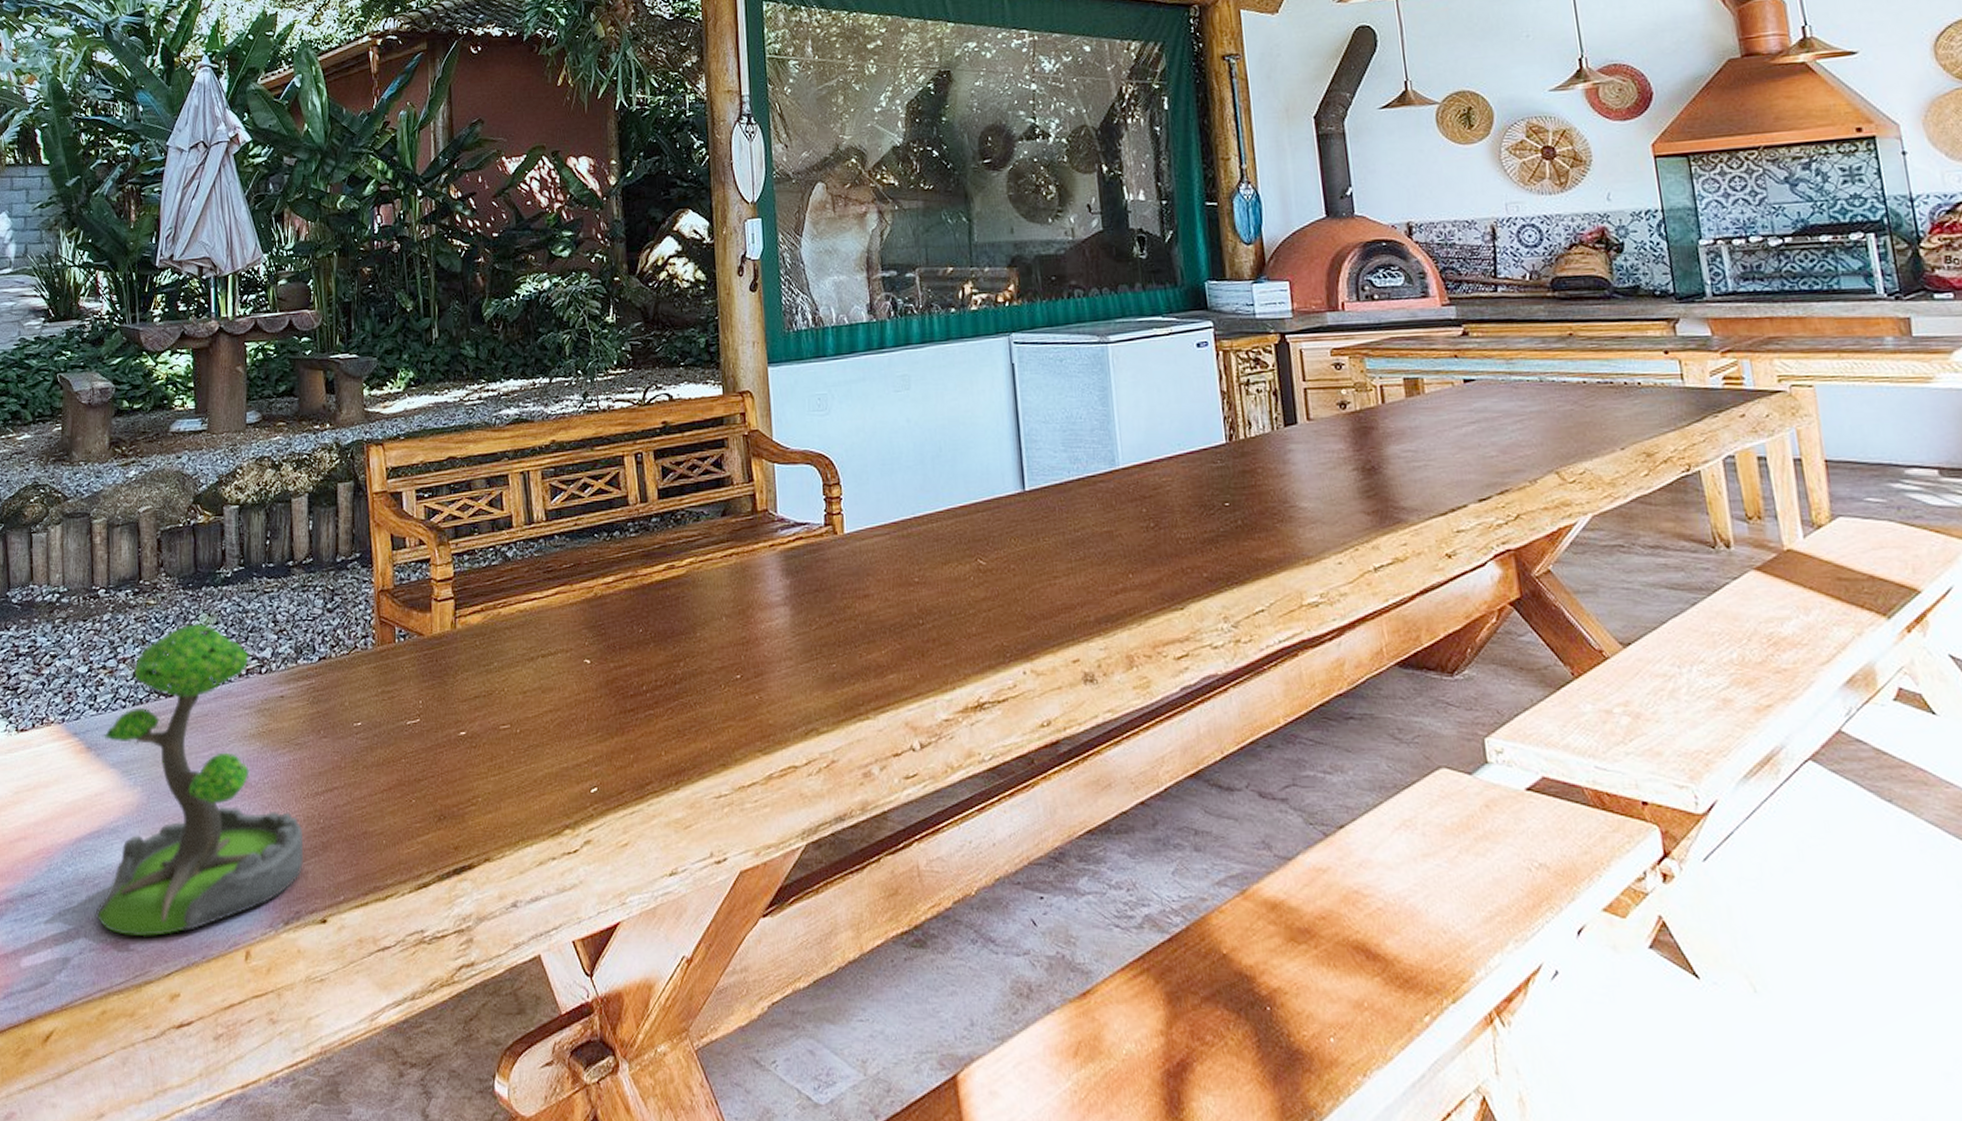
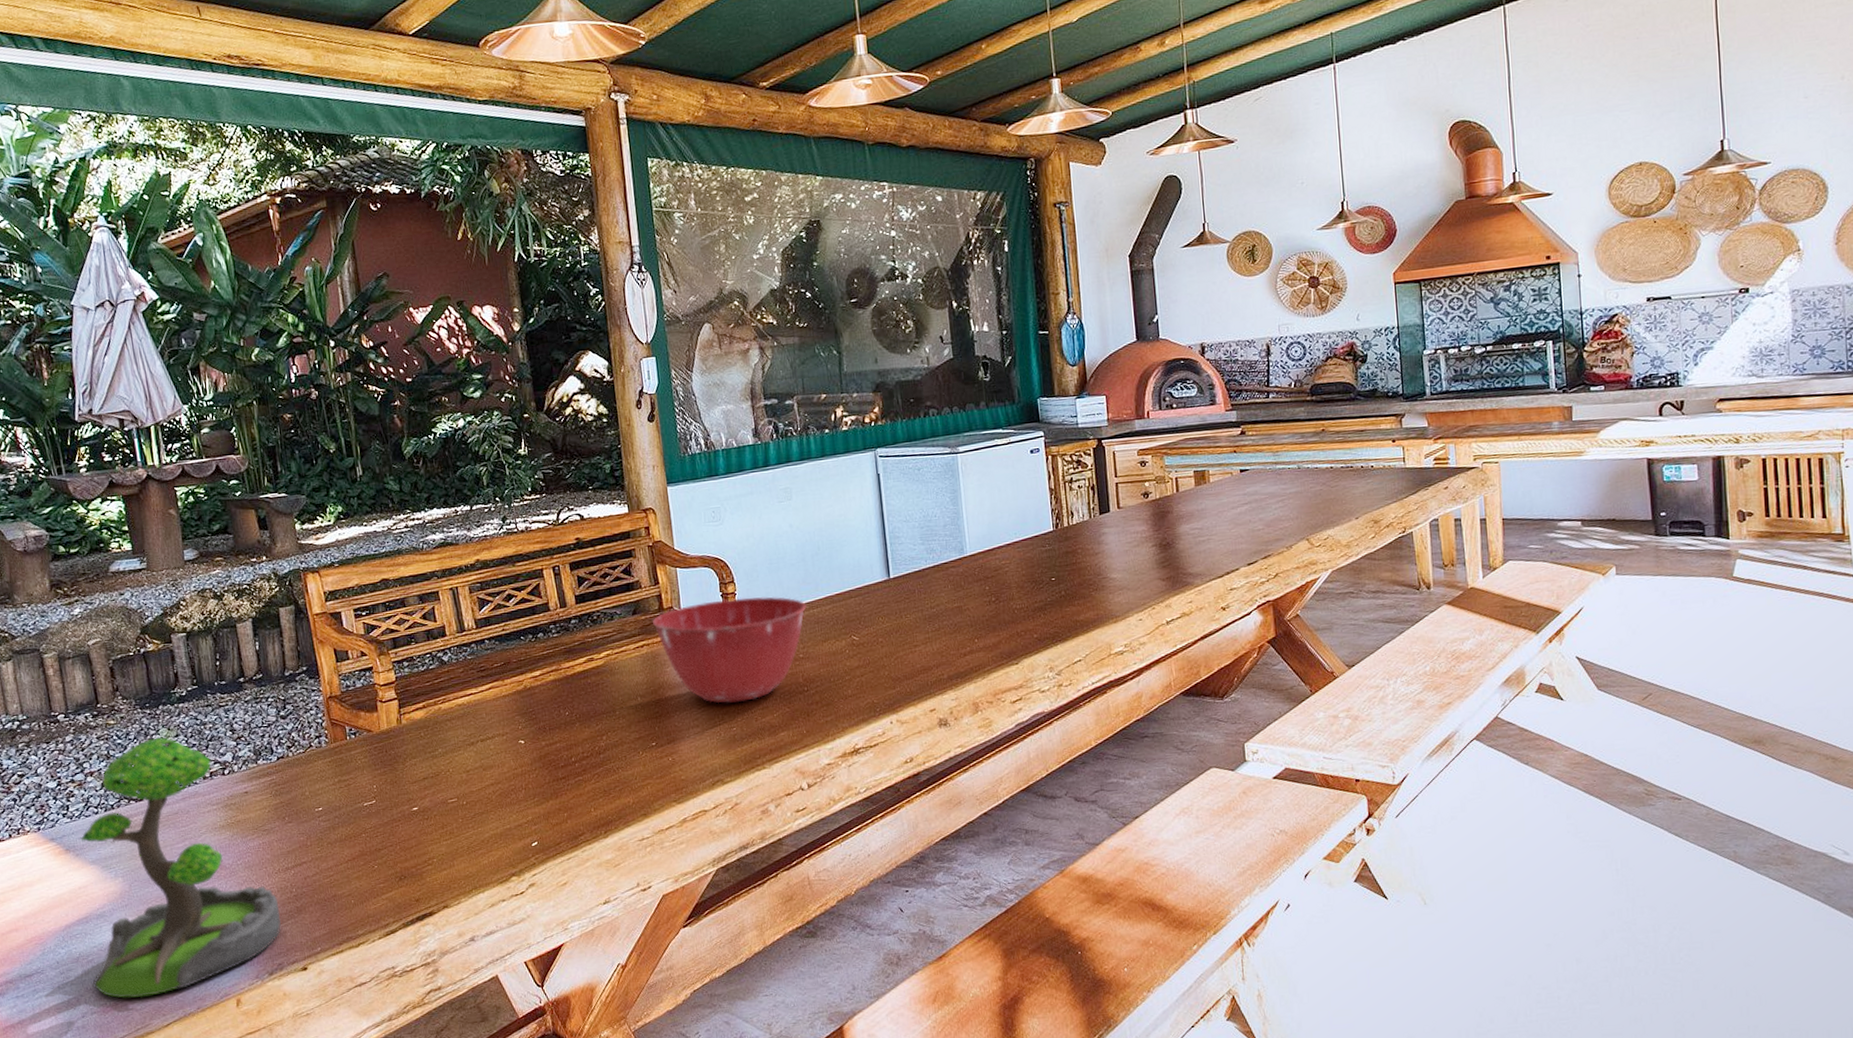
mixing bowl: none [744,504,924,632] -> present [653,596,807,704]

